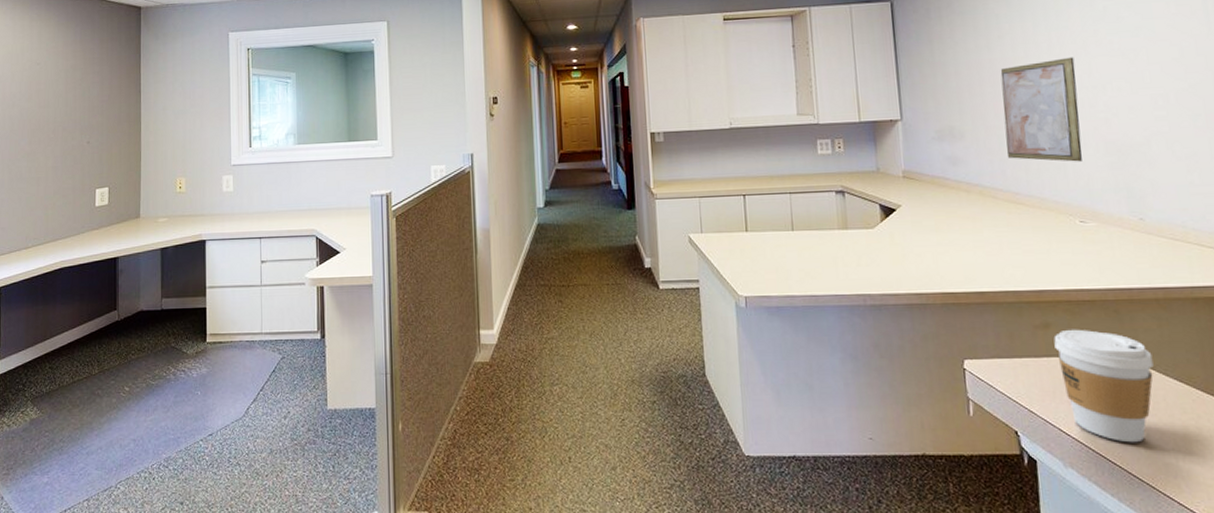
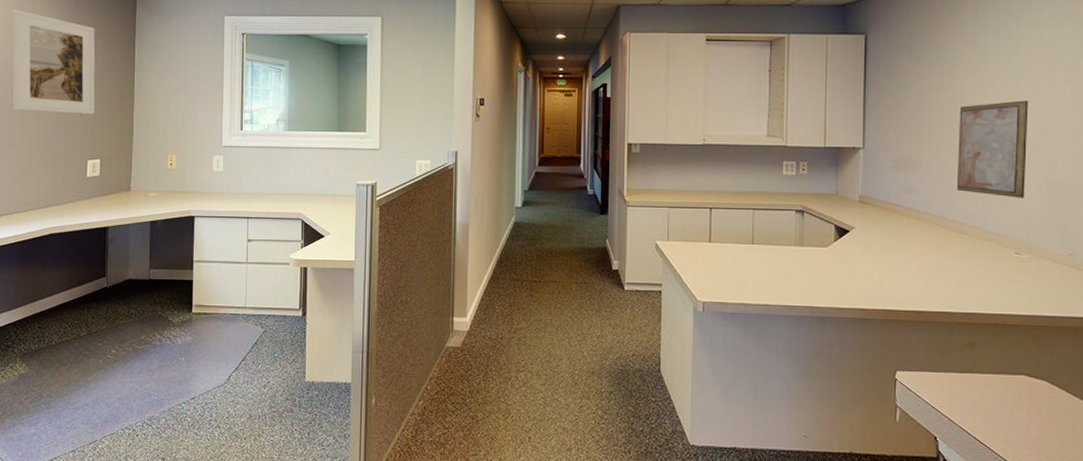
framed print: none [18,41,102,143] -> present [12,9,95,114]
coffee cup: present [1054,329,1154,443] -> none [979,349,1064,453]

